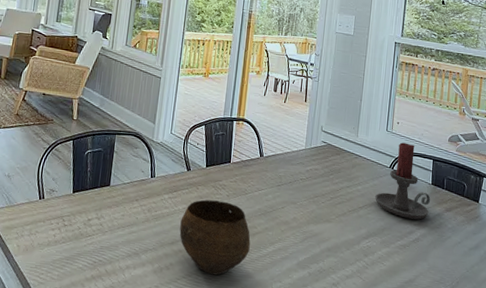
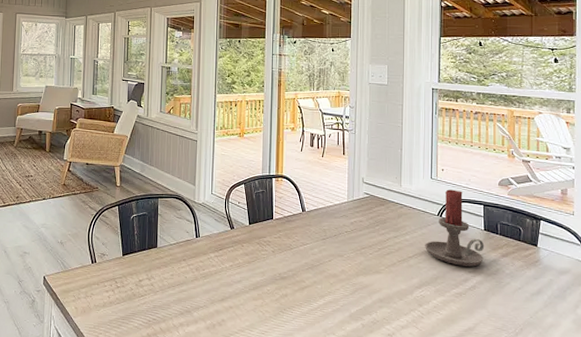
bowl: present [179,199,251,276] -> none [228,256,300,330]

